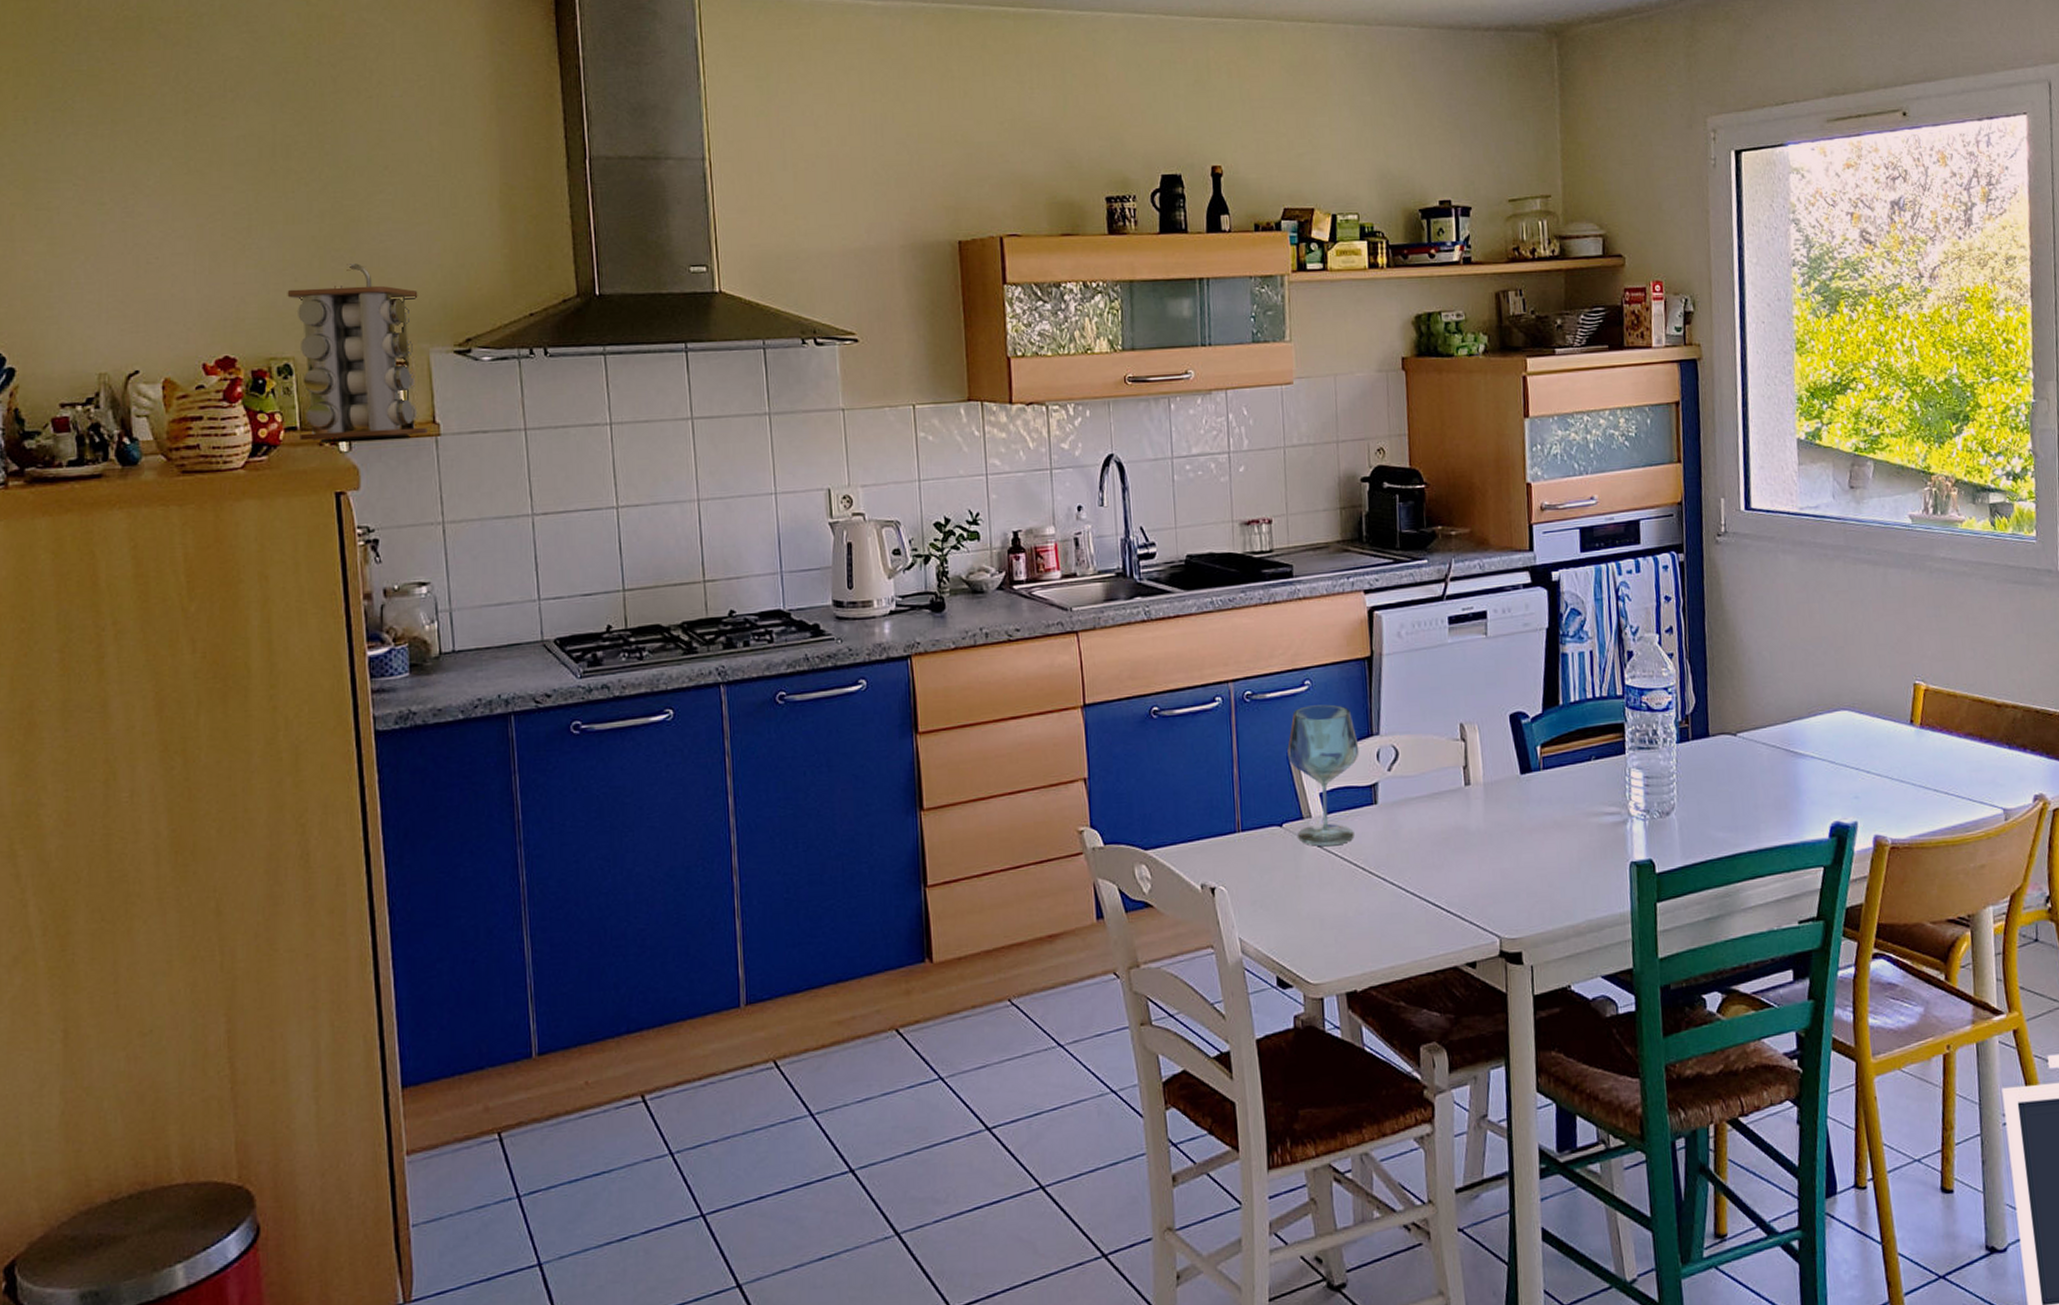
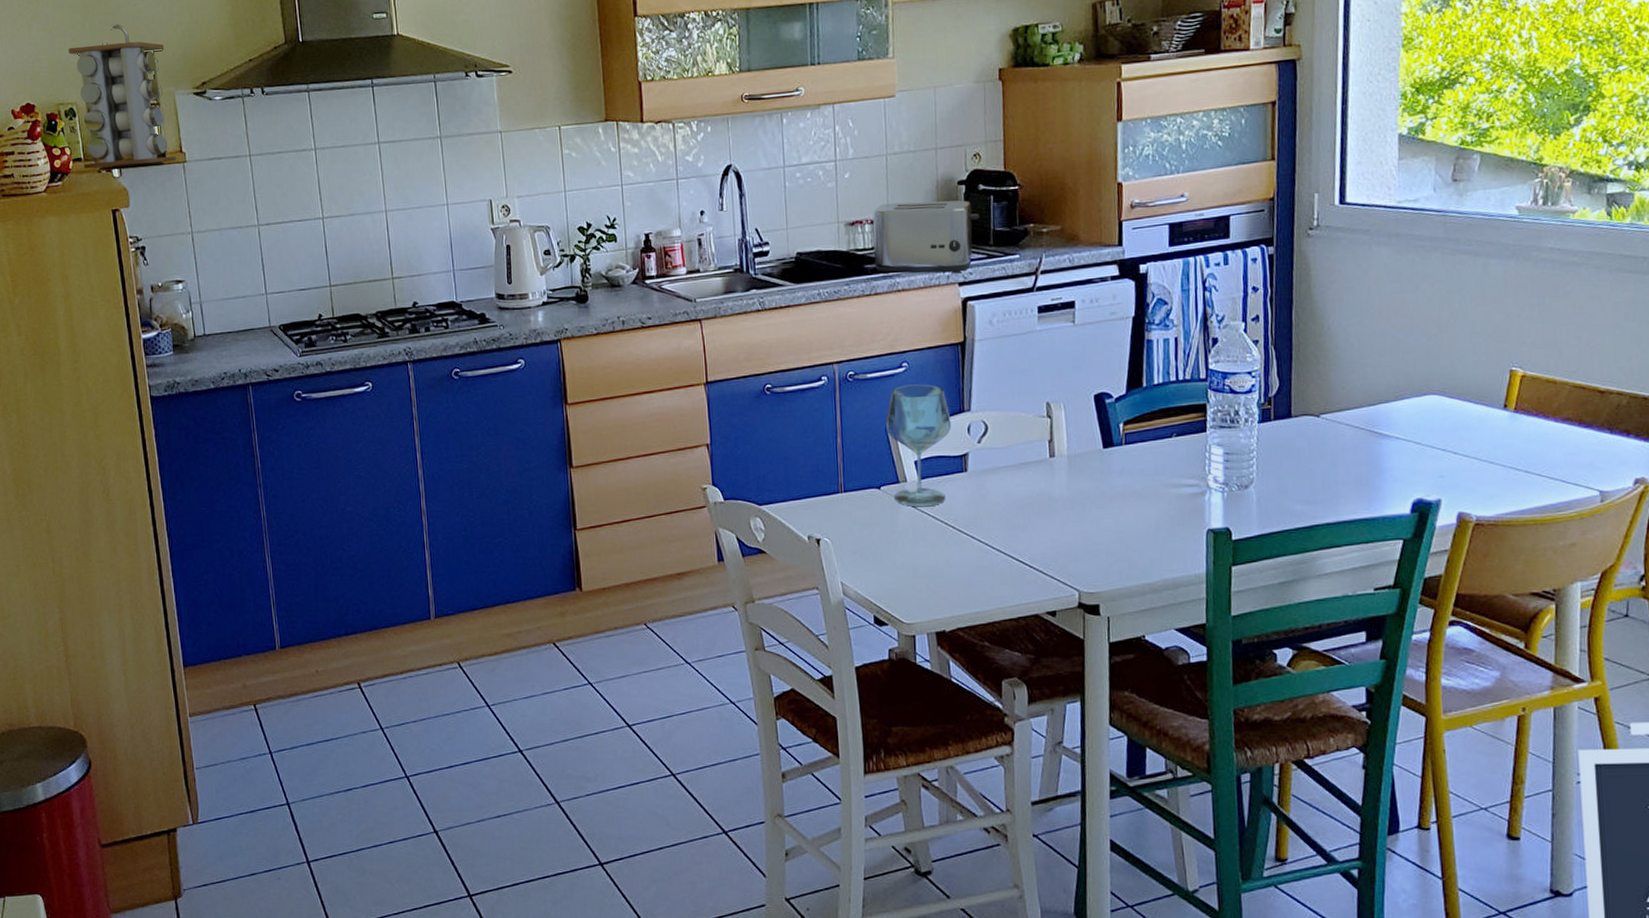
toaster: none [1270,499,1385,581] -> present [873,200,980,275]

